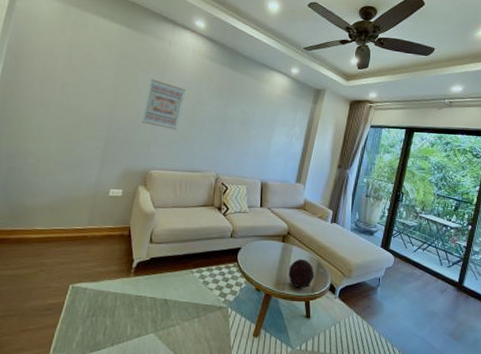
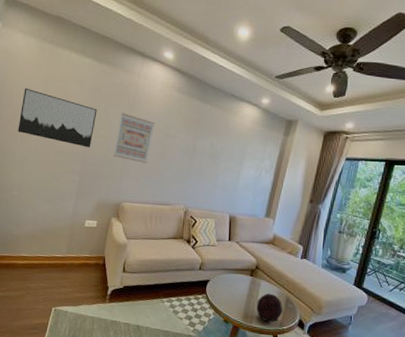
wall art: none [36,51,125,114] -> present [18,88,97,148]

